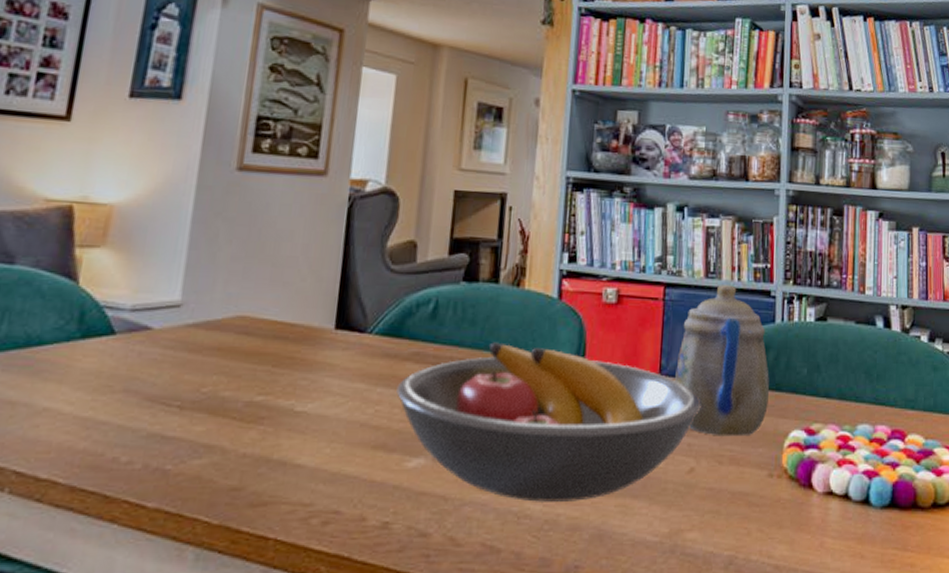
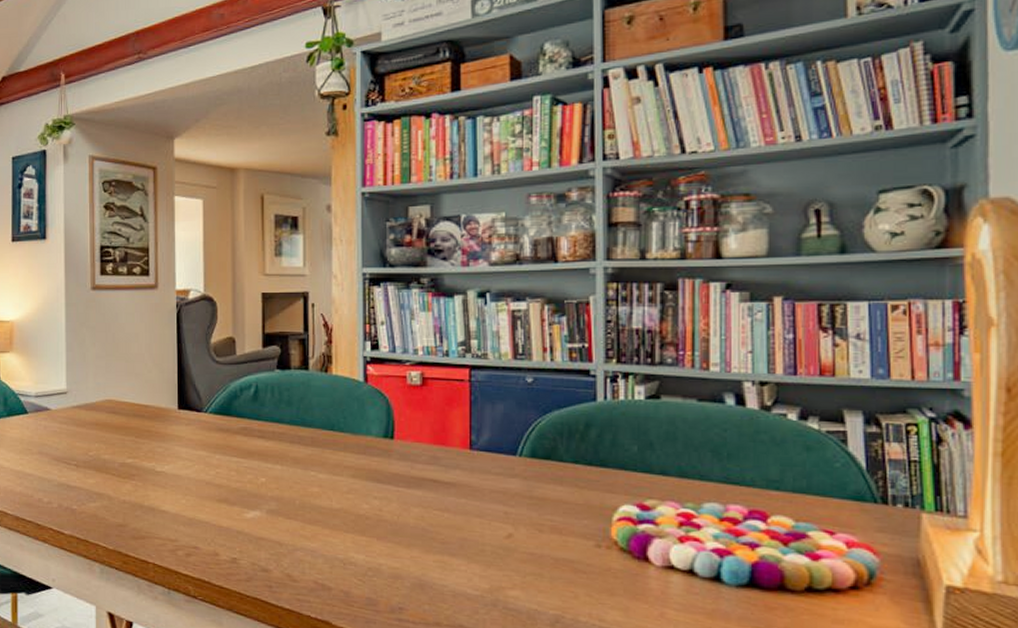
fruit bowl: present [396,342,701,502] -> none [232,419,516,555]
teapot: present [675,285,769,437] -> none [487,365,592,508]

